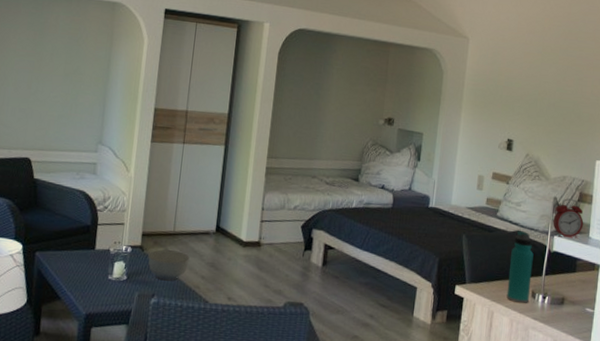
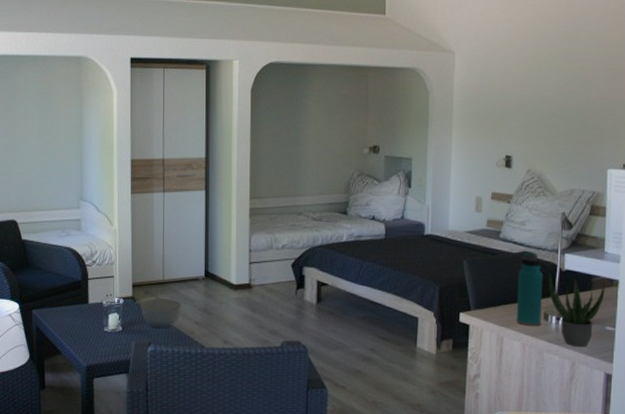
potted plant: none [537,253,588,327] -> present [548,272,605,347]
alarm clock: present [553,198,584,238] -> none [562,213,598,255]

